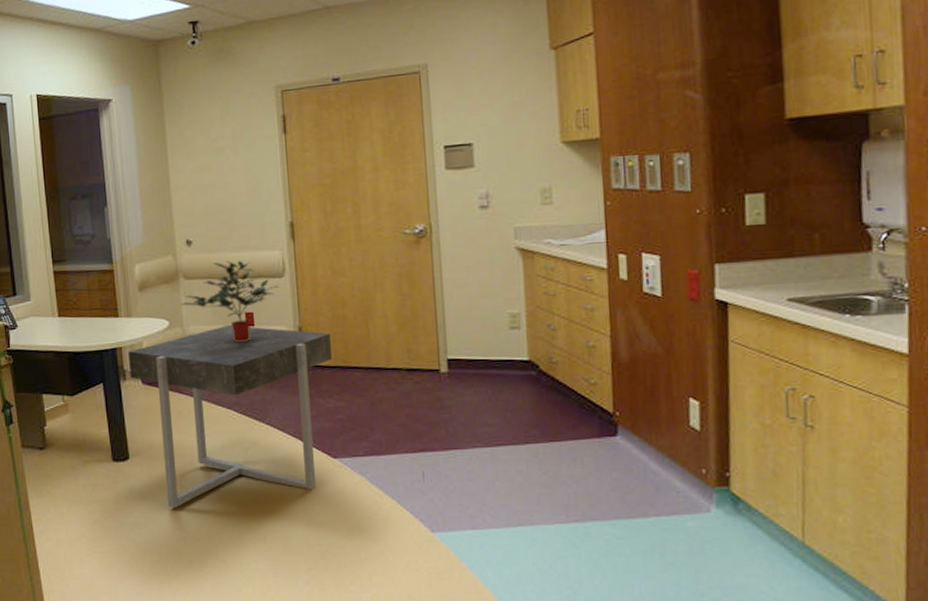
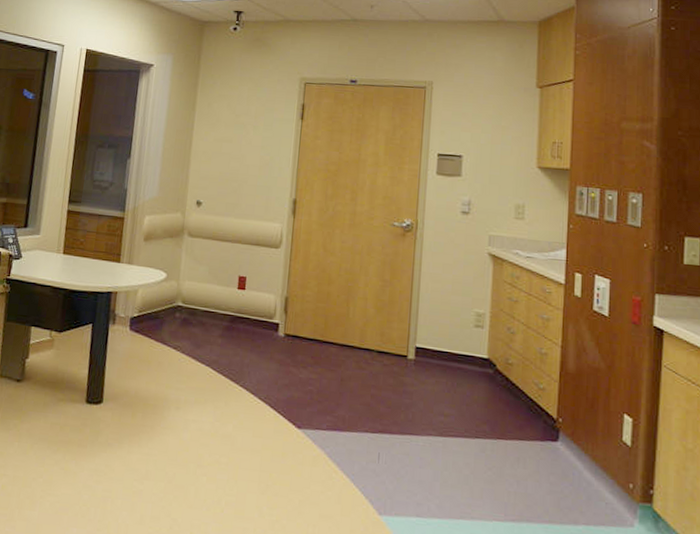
side table: present [128,325,332,508] -> none [120,285,313,459]
potted plant: present [181,260,280,342] -> none [181,225,275,303]

